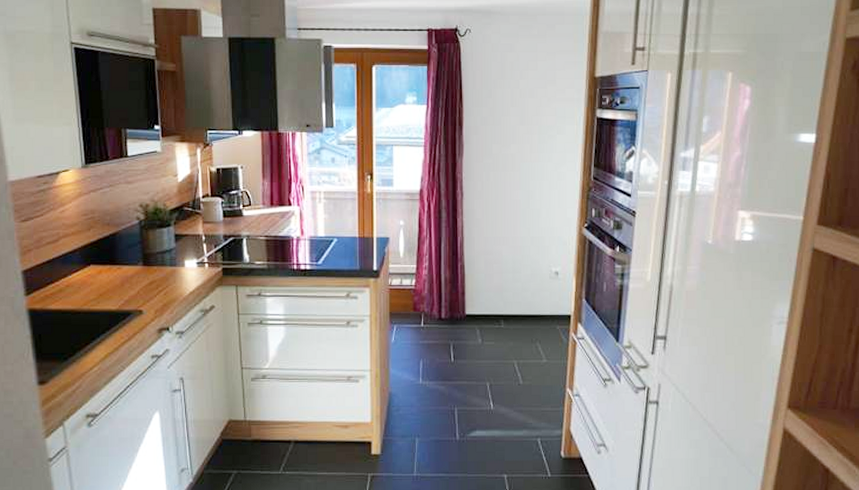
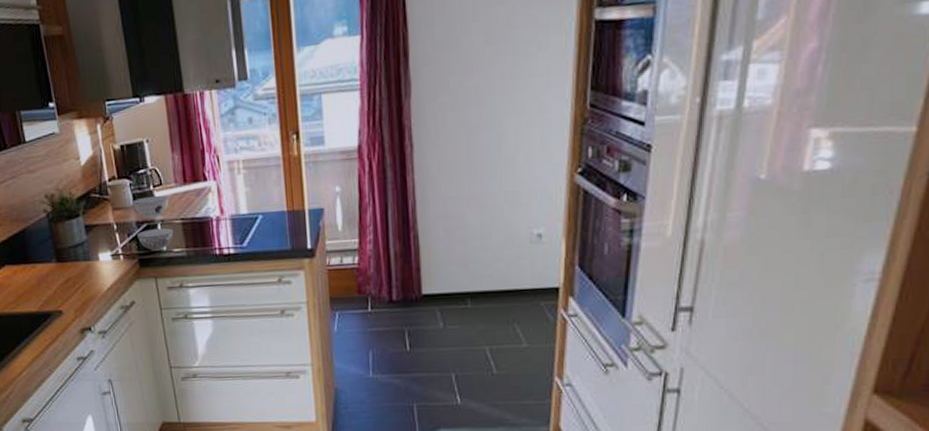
bowl: none [221,214,257,262] -> present [132,195,173,251]

